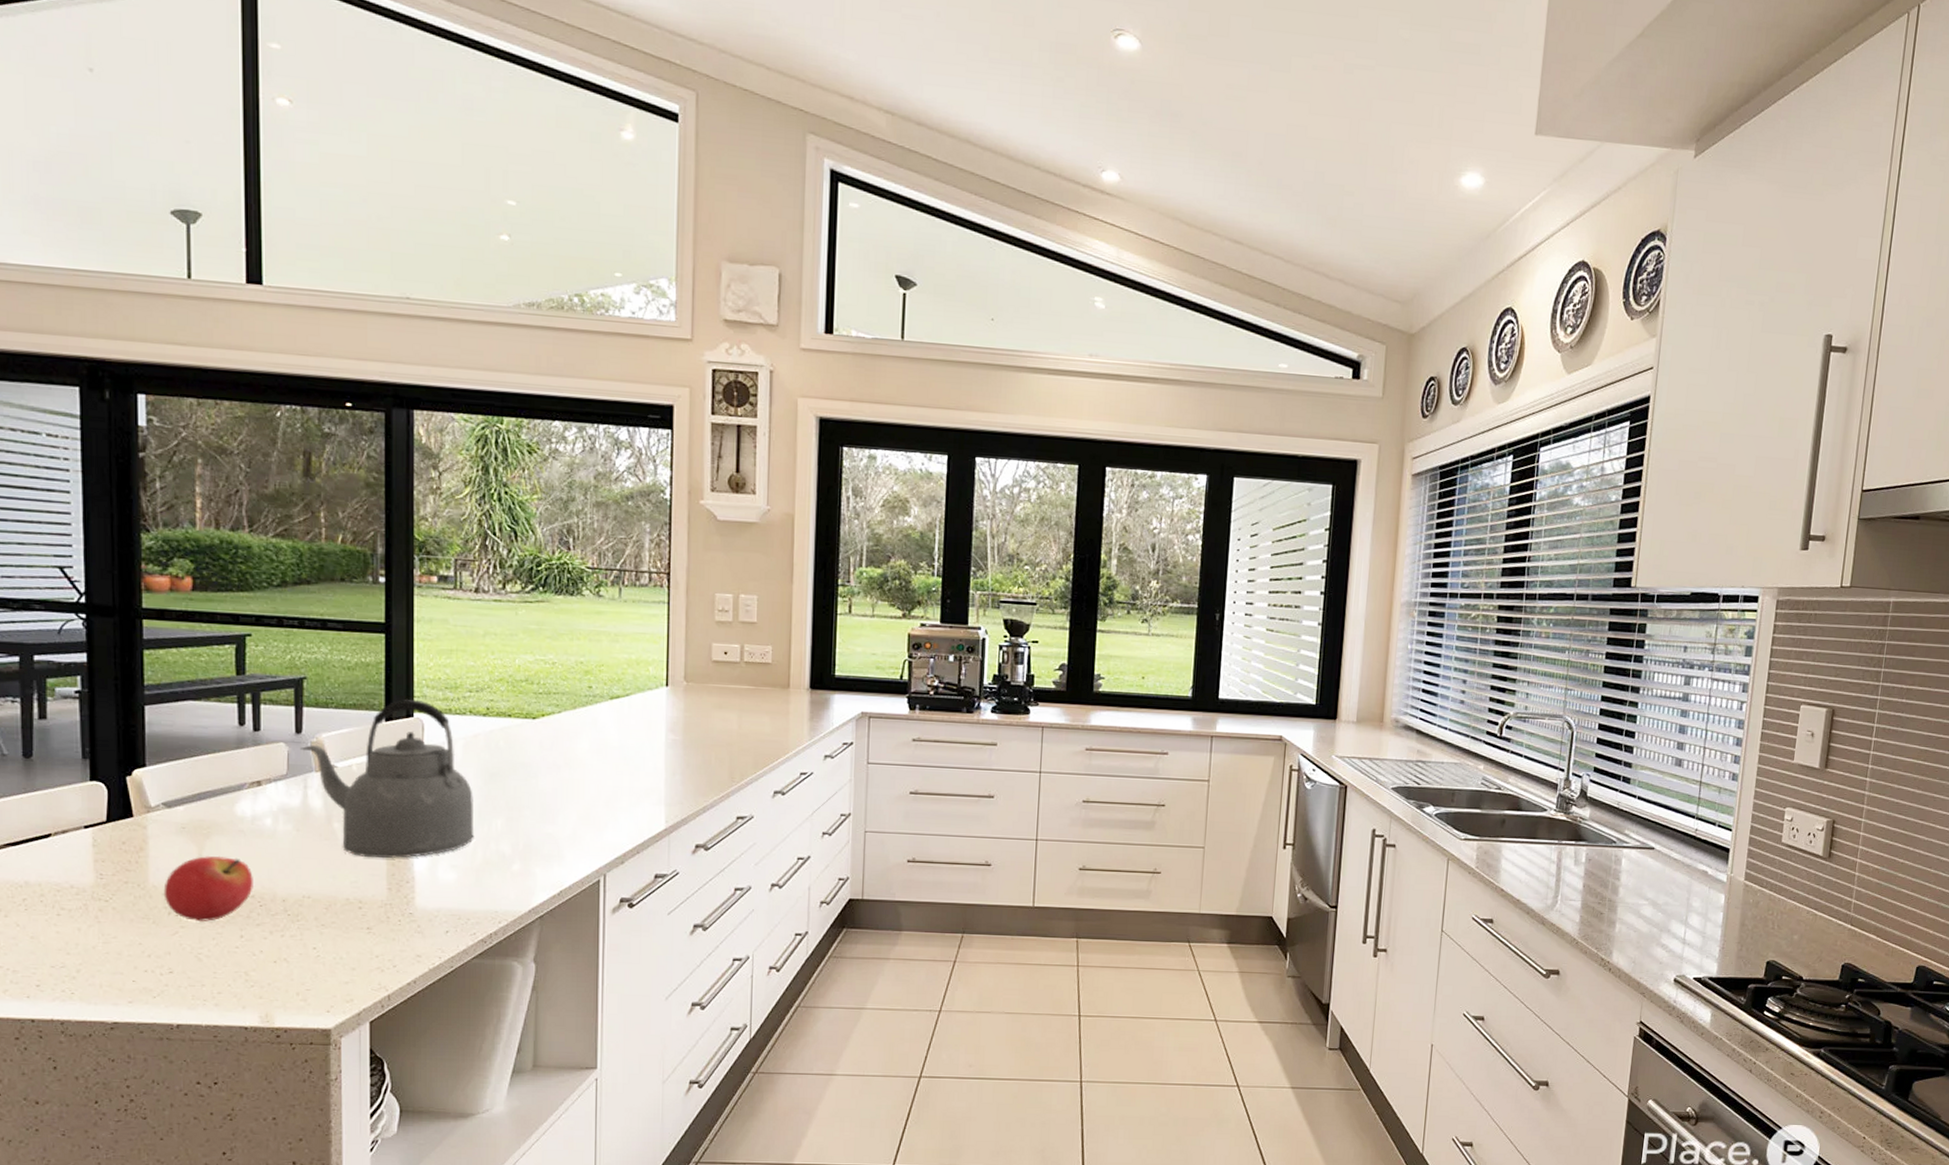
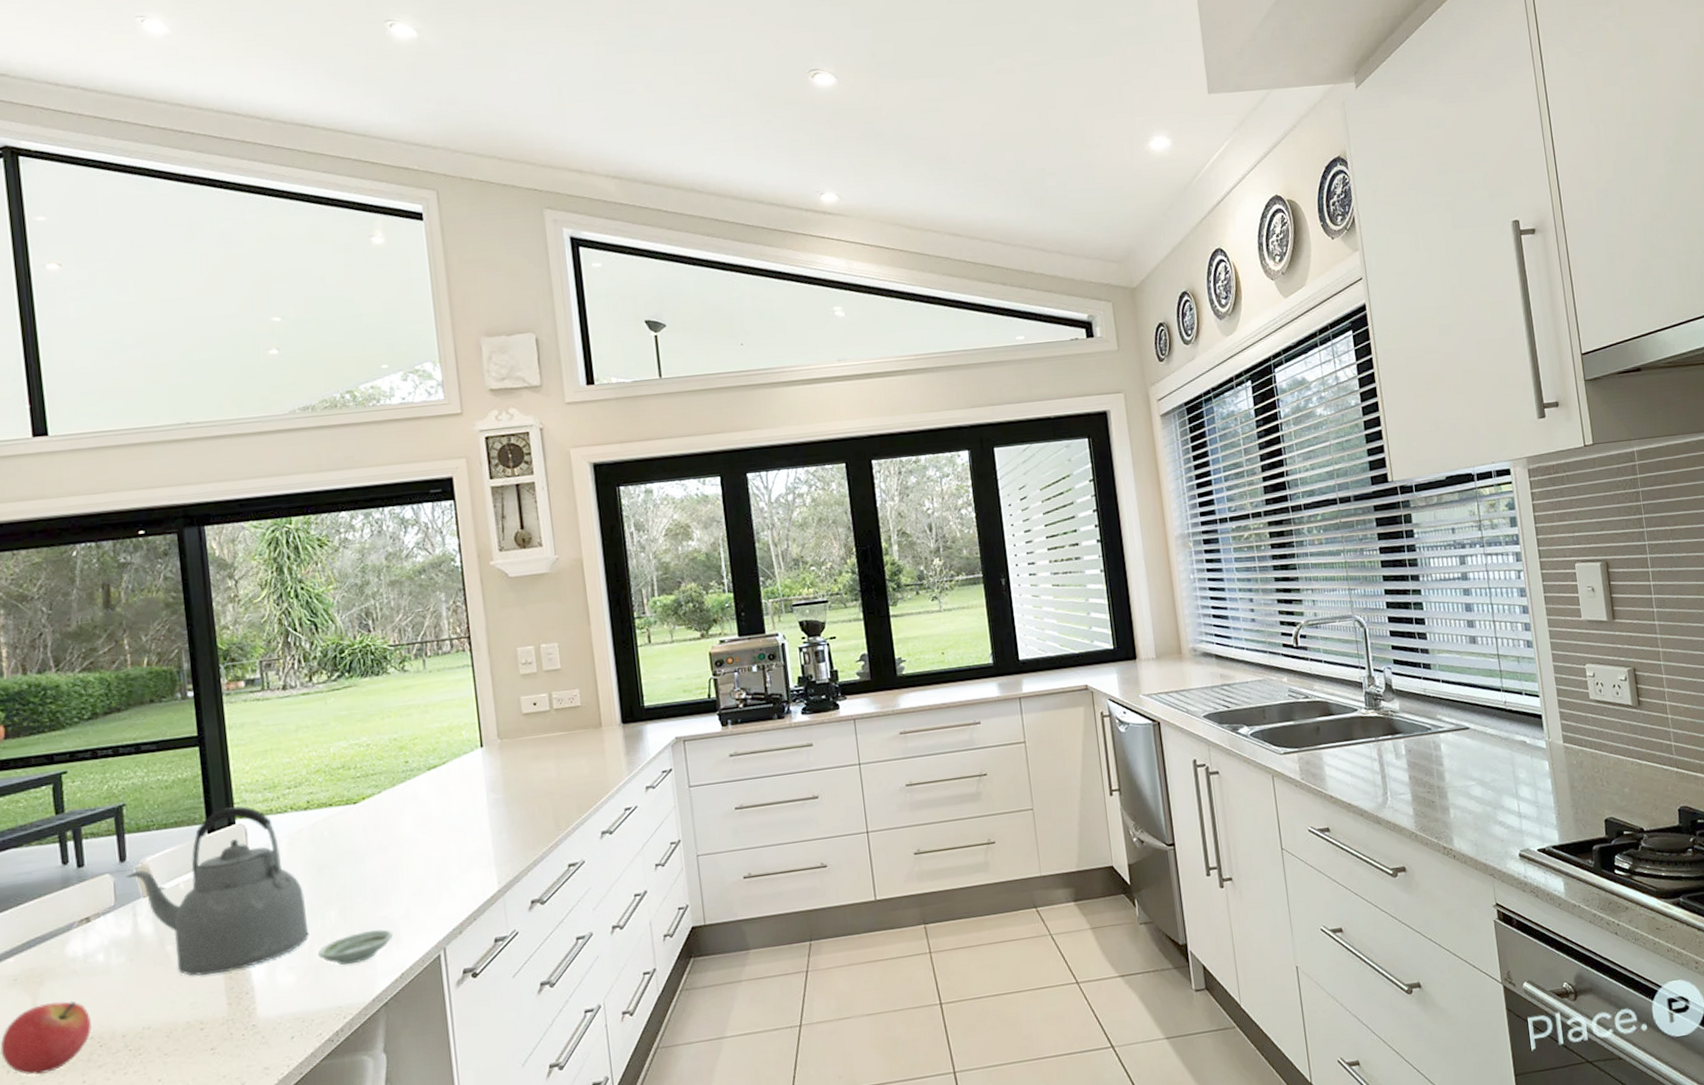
saucer: none [480,844,557,874] -> present [317,929,394,965]

